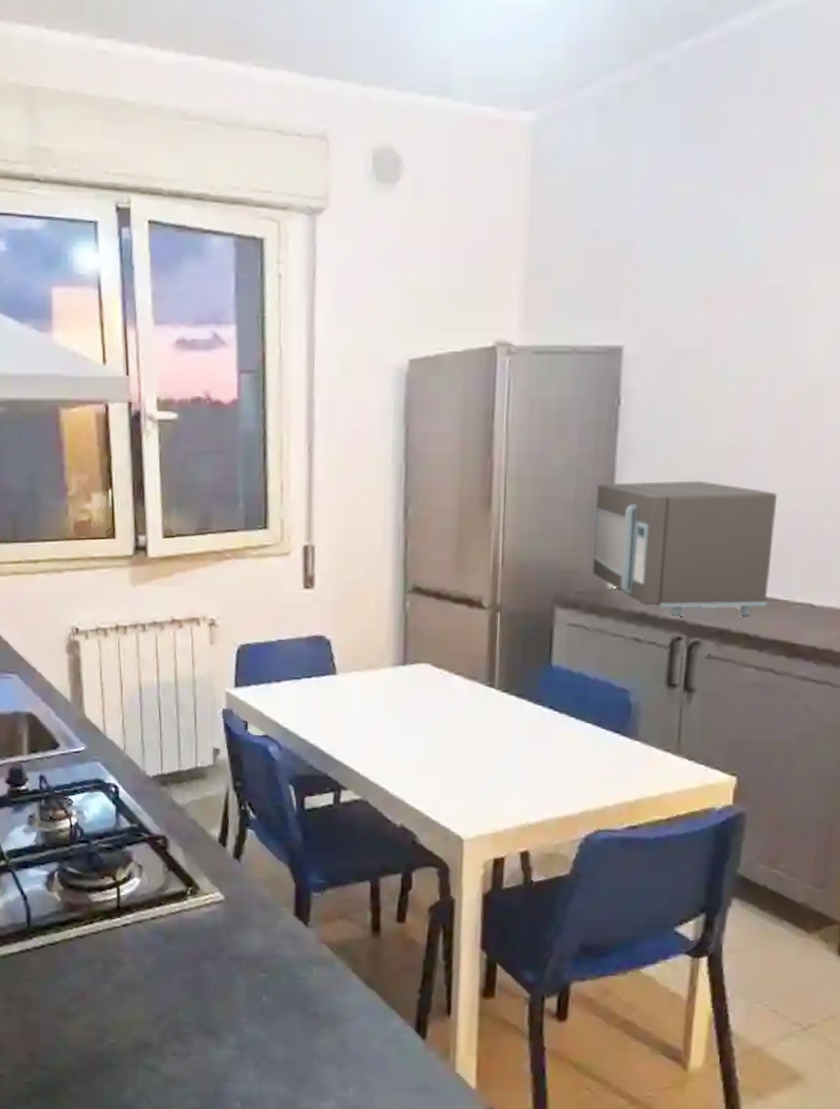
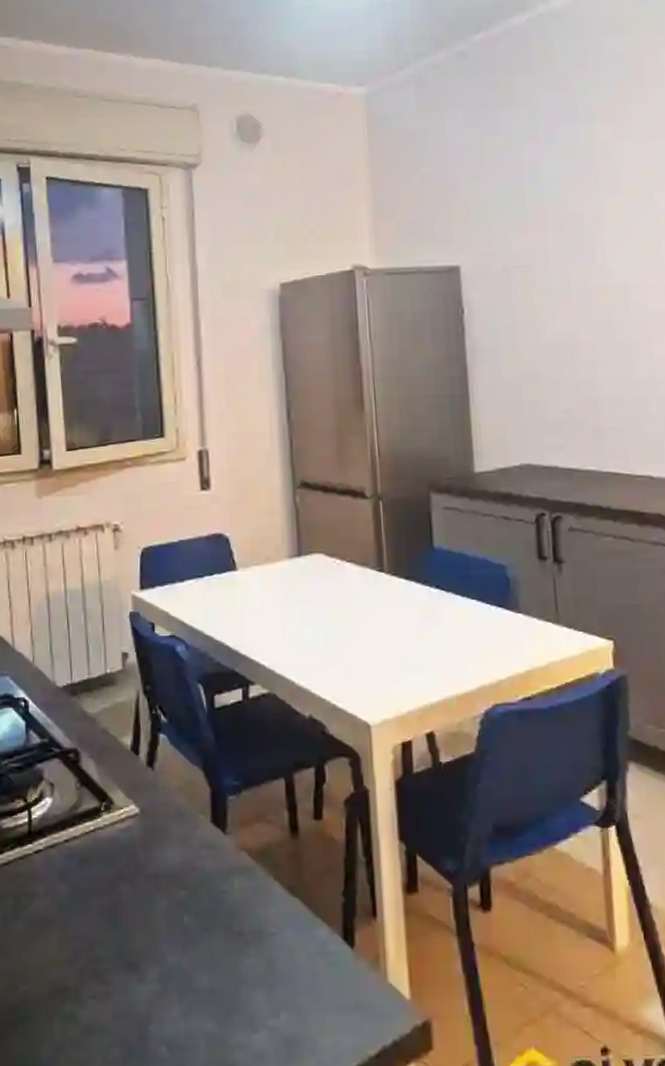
microwave: present [592,480,777,617] -> none [454,374,613,495]

